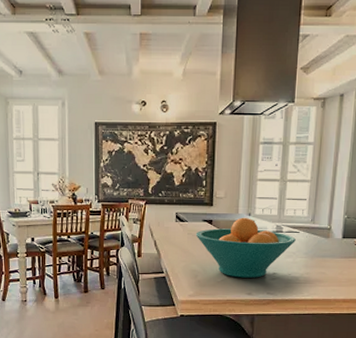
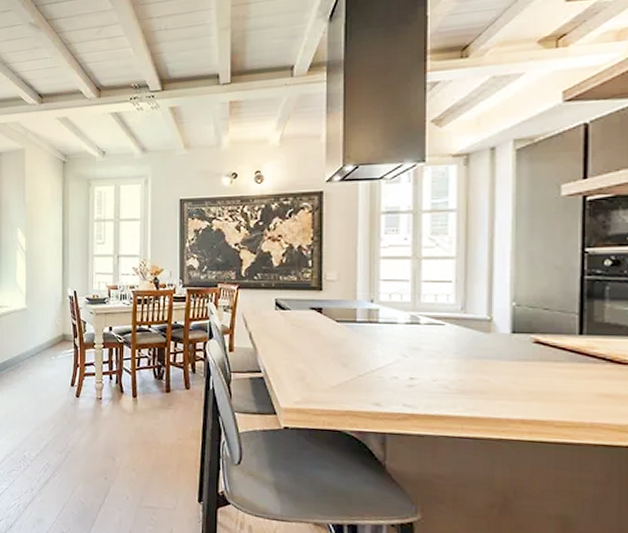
fruit bowl: present [195,217,296,278] -> none [301,304,440,384]

